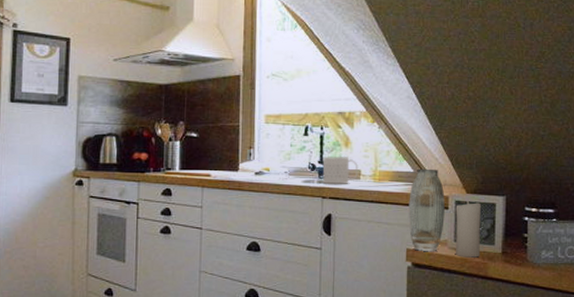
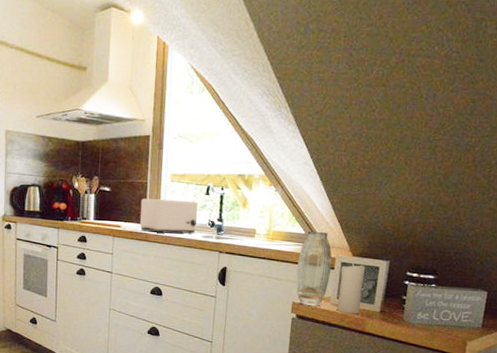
toaster: none [232,142,297,181] -> present [139,198,198,234]
mug: present [322,155,358,184] -> none [221,215,254,241]

